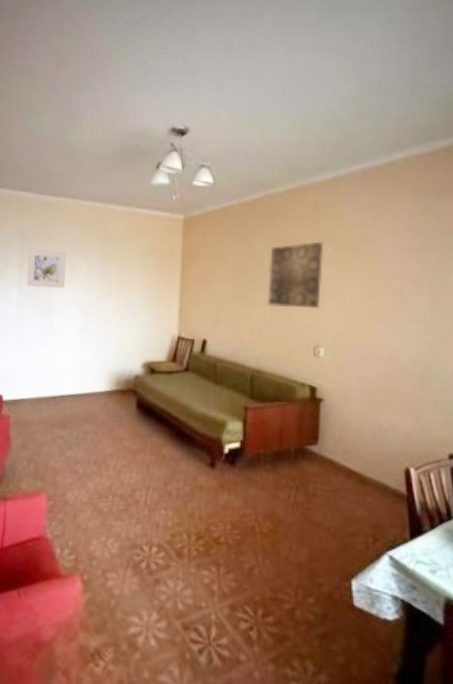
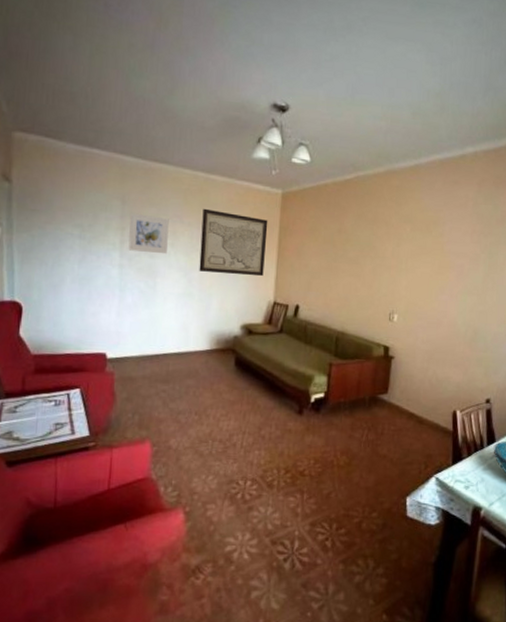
wall art: none [97,239,170,309] -> present [199,208,268,277]
wall art: present [268,241,323,309] -> none [353,221,402,281]

